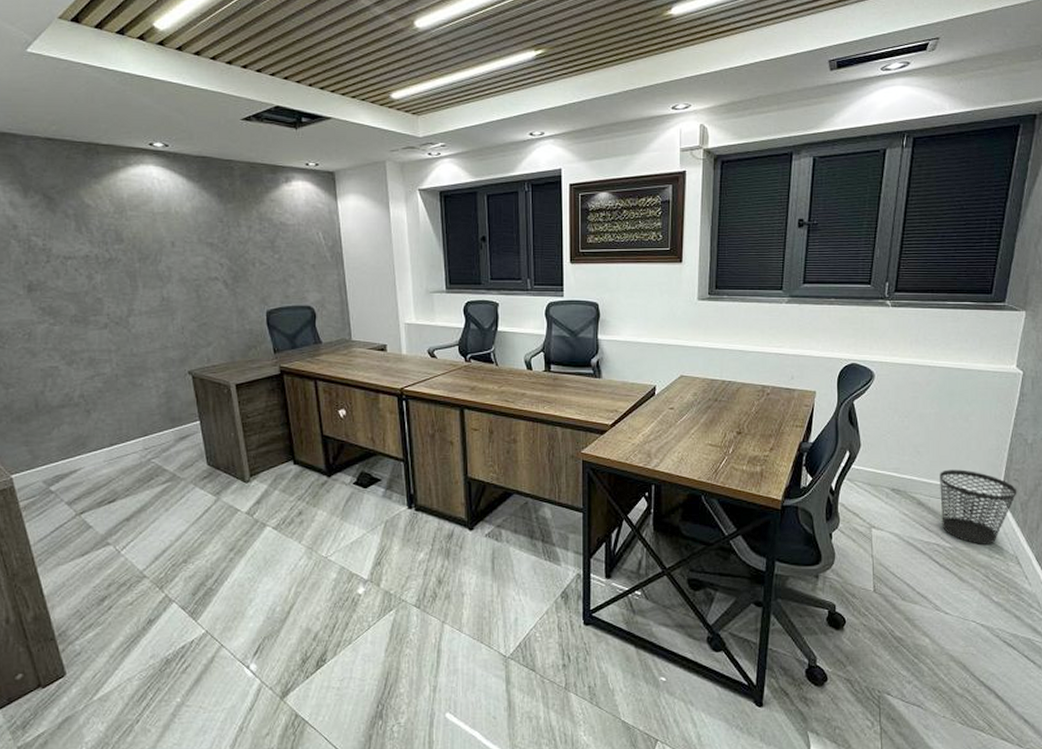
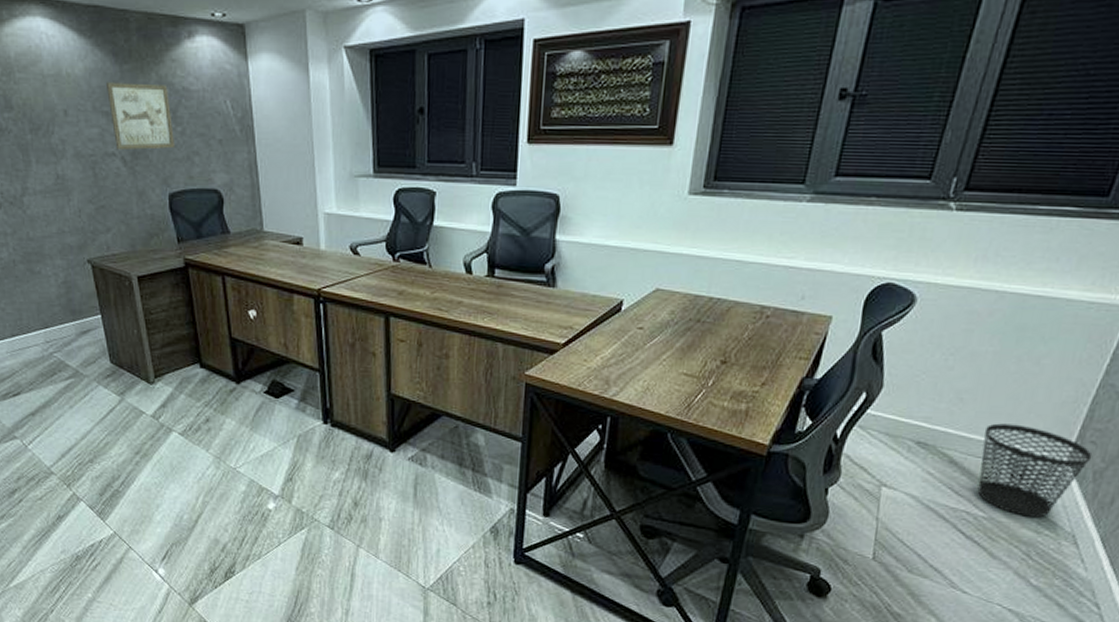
wall art: none [211,218,273,275] -> present [105,82,176,151]

